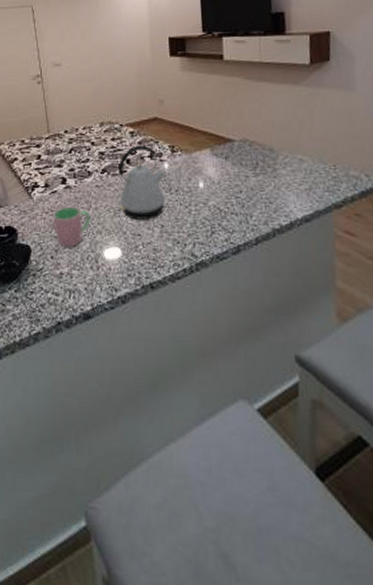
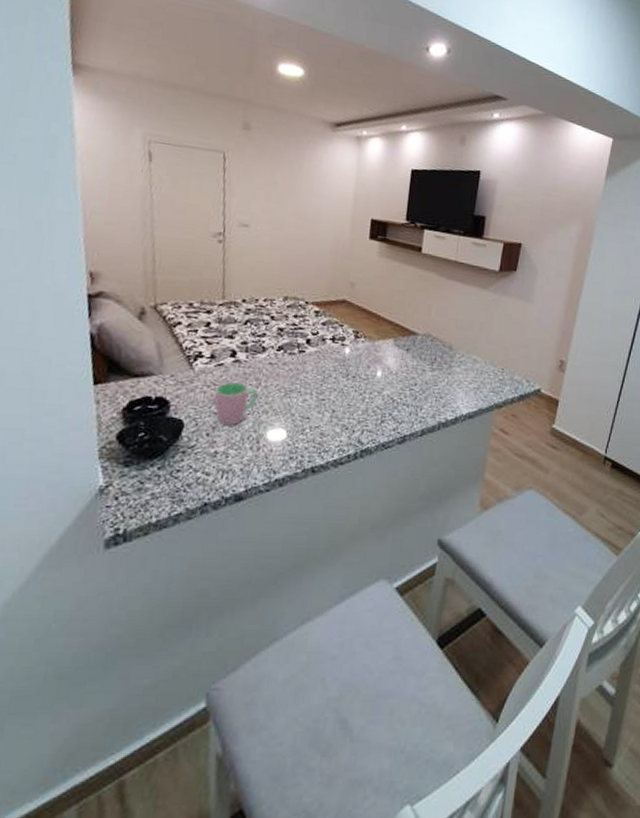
kettle: present [117,145,165,220] -> none [290,325,345,404]

